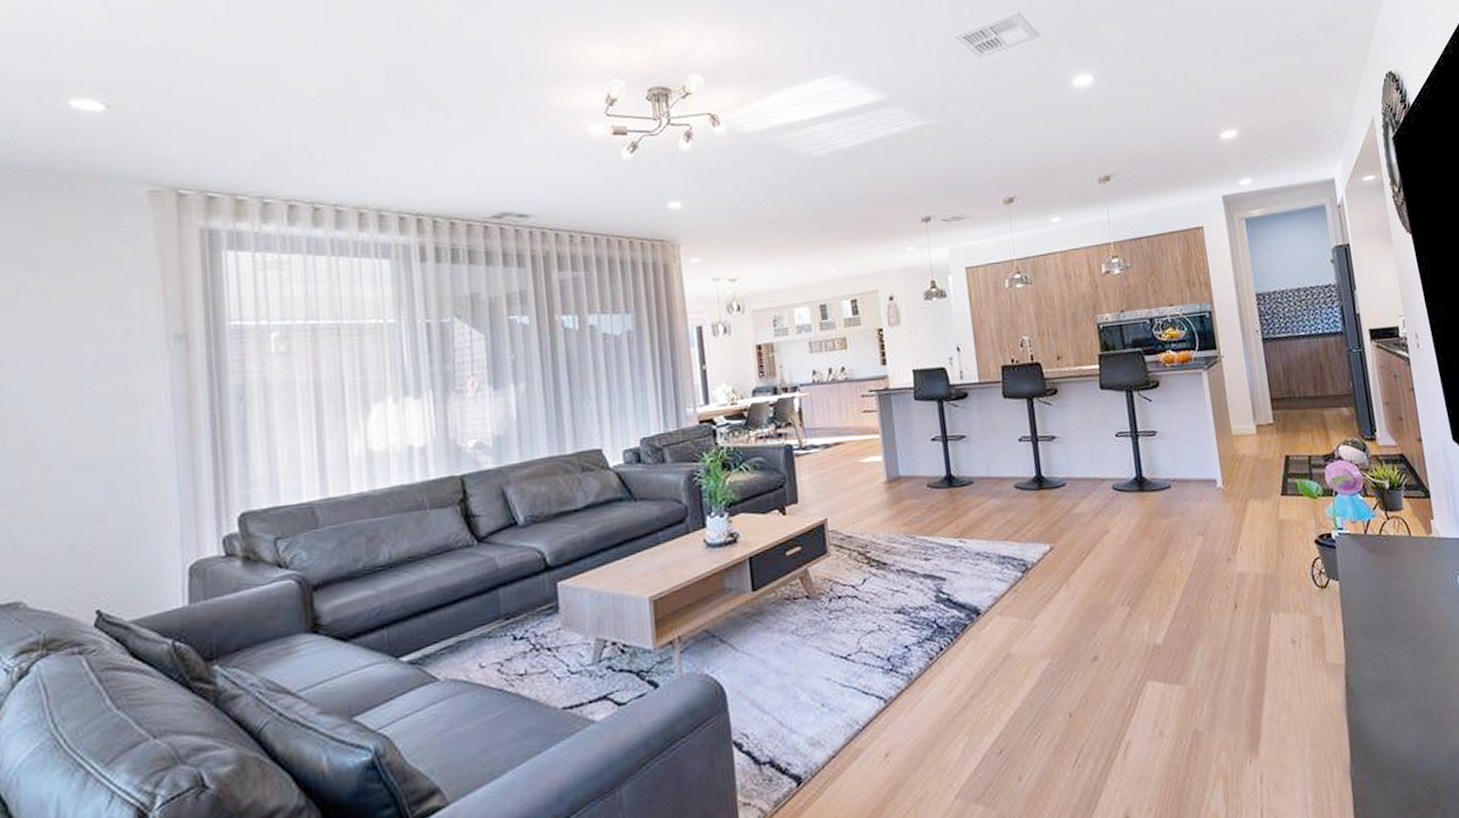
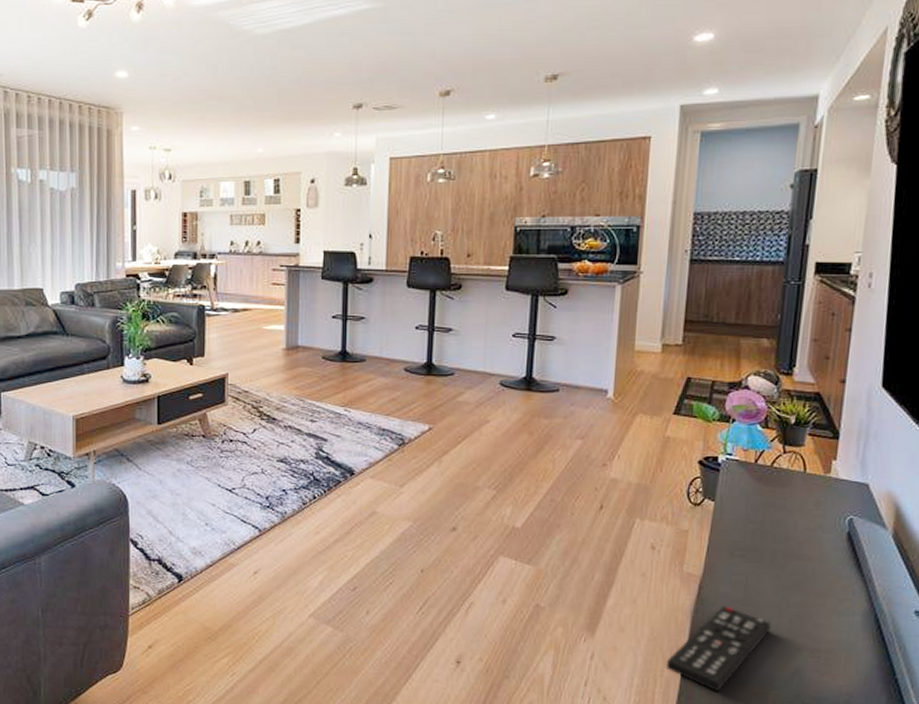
remote control: none [1333,692,1422,794] -> present [665,606,772,692]

